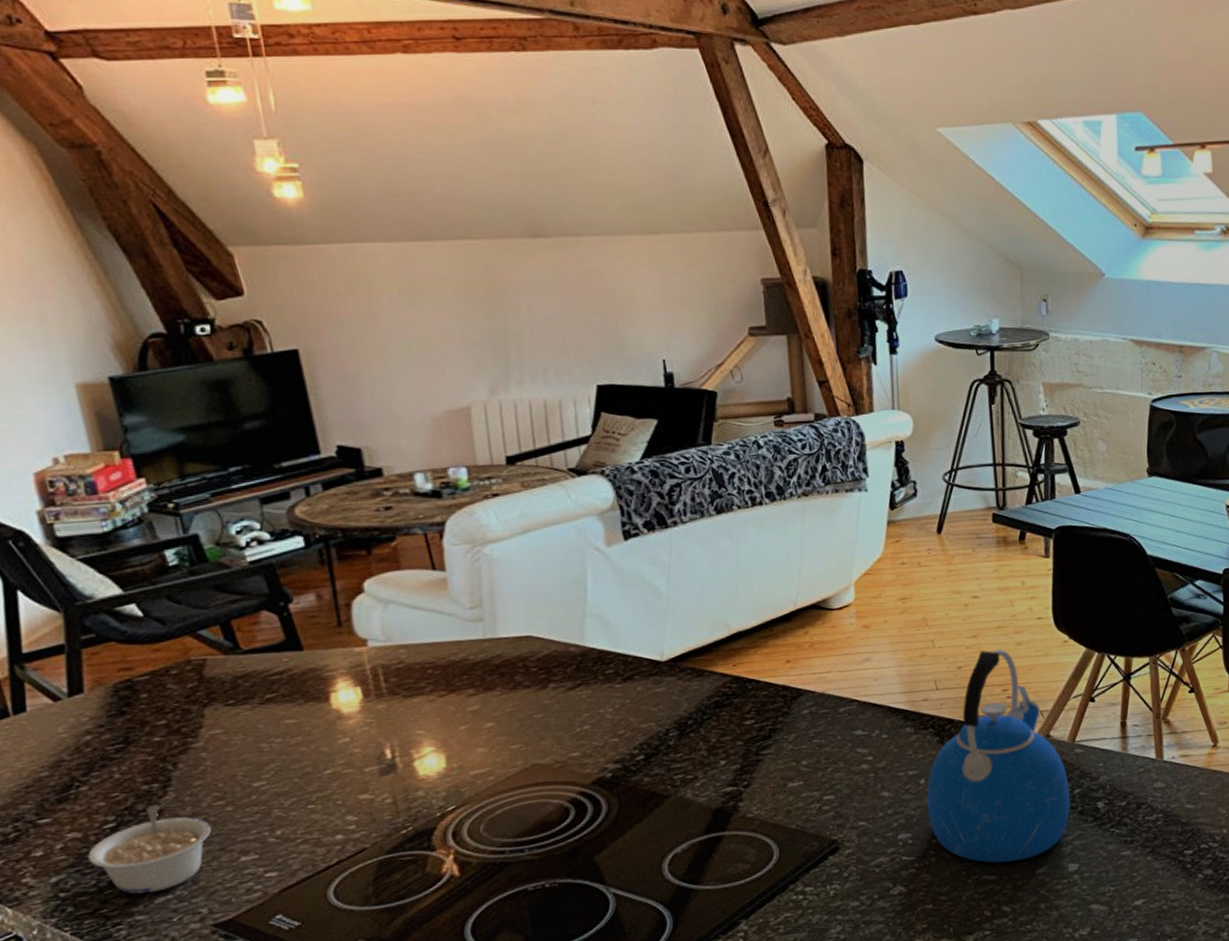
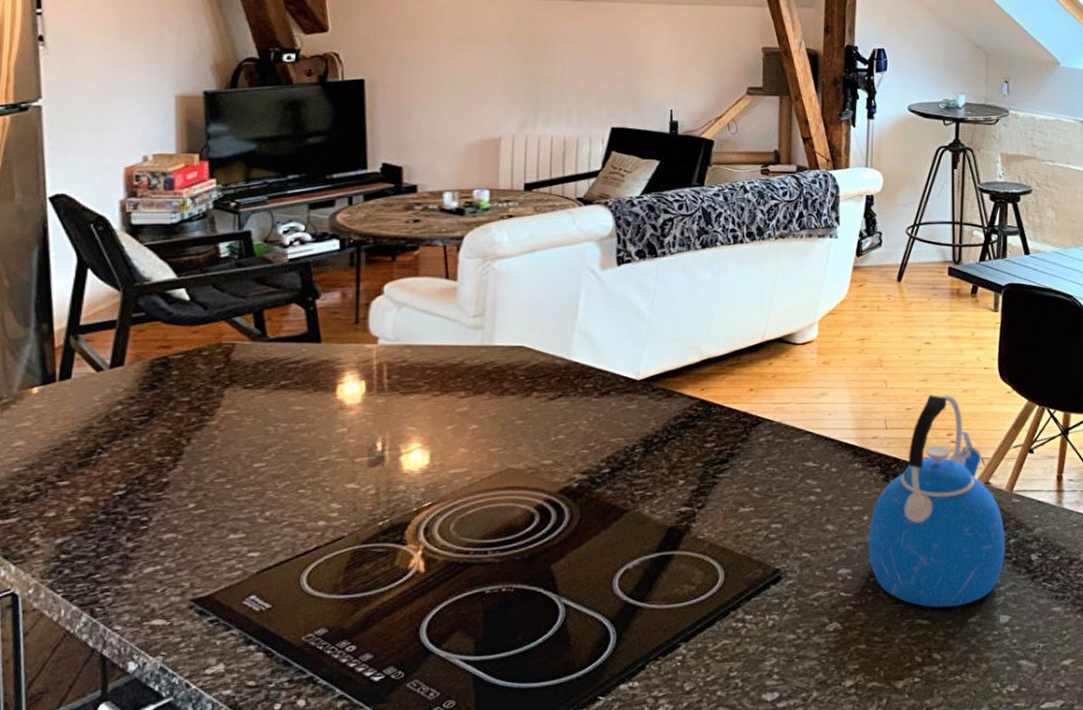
legume: present [88,805,212,894] -> none [94,477,209,562]

